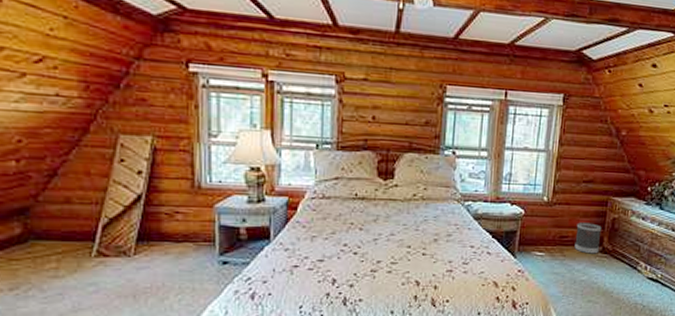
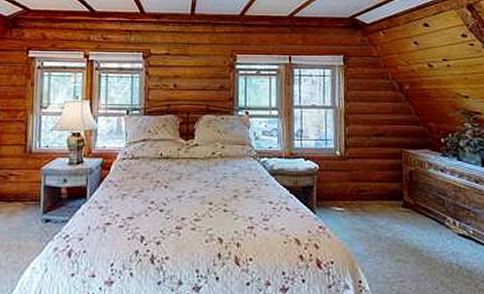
wastebasket: present [574,222,602,254] -> none [373,176,401,209]

